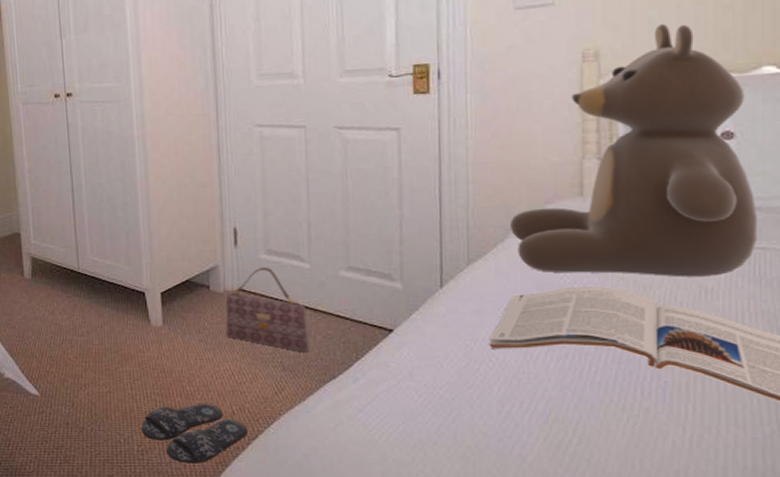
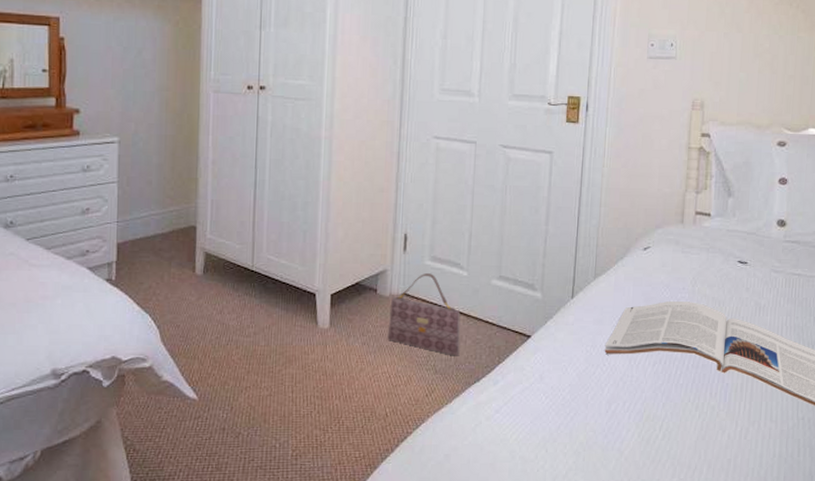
slippers: present [141,403,248,464] -> none [298,405,398,467]
teddy bear: present [509,24,758,277] -> none [628,85,798,296]

